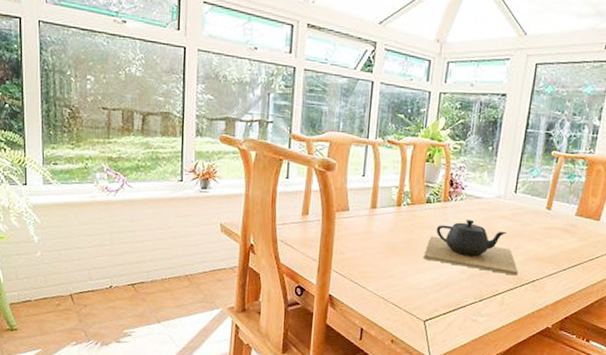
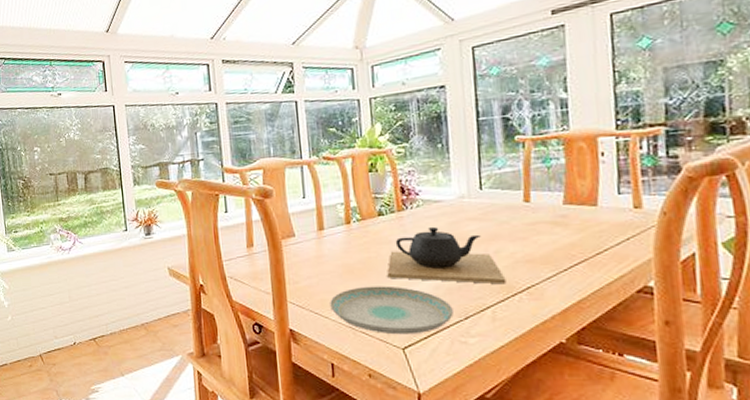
plate: none [369,264,472,310] -> present [330,286,453,335]

